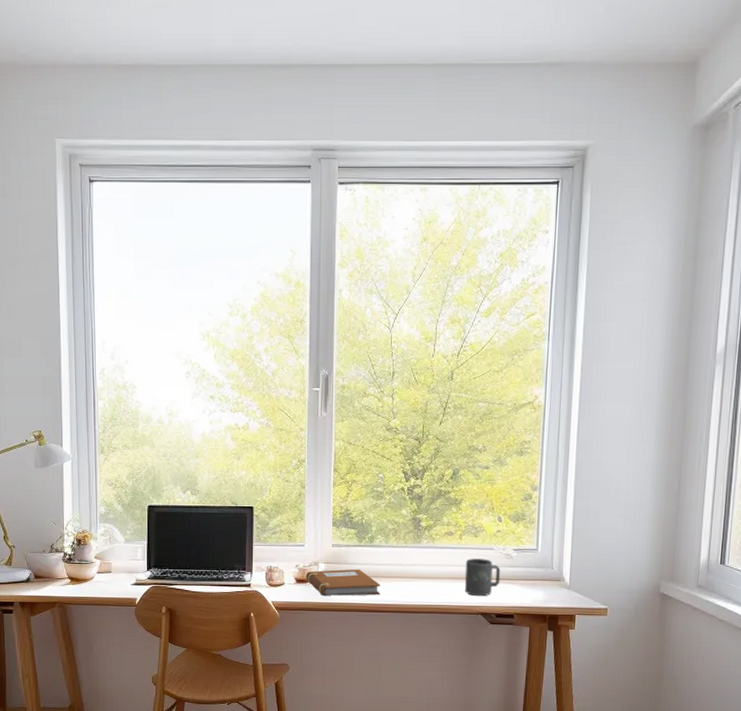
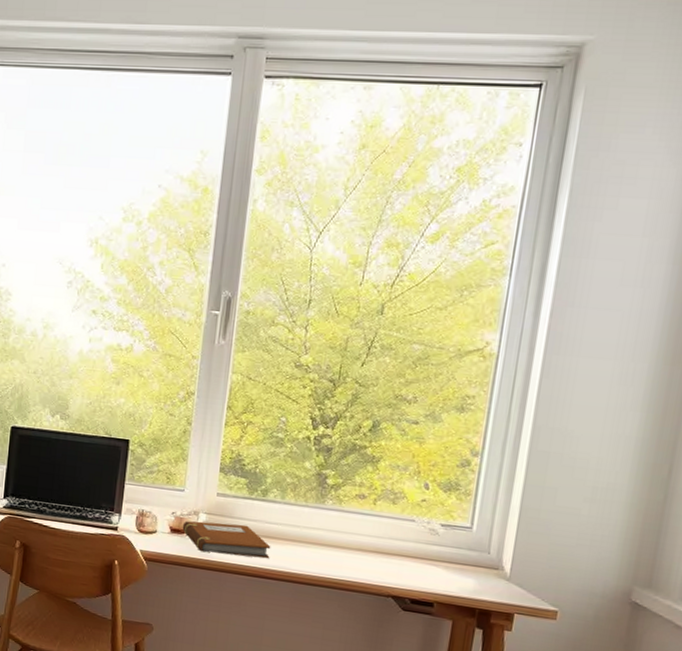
mug: present [464,558,501,597] -> none [374,529,423,576]

